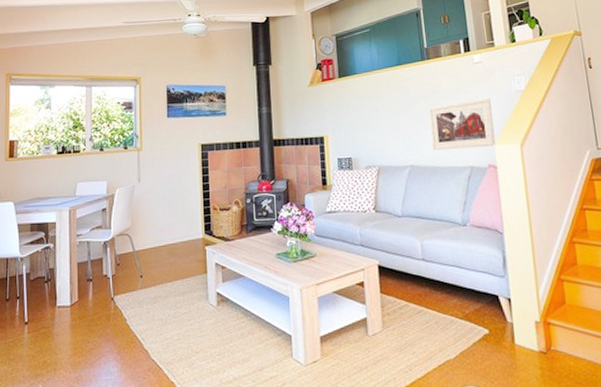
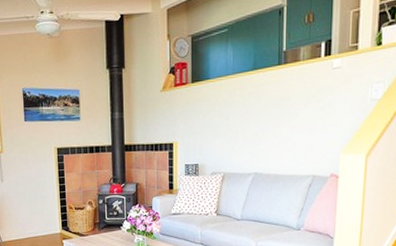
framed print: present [428,99,496,151] -> none [277,107,344,159]

